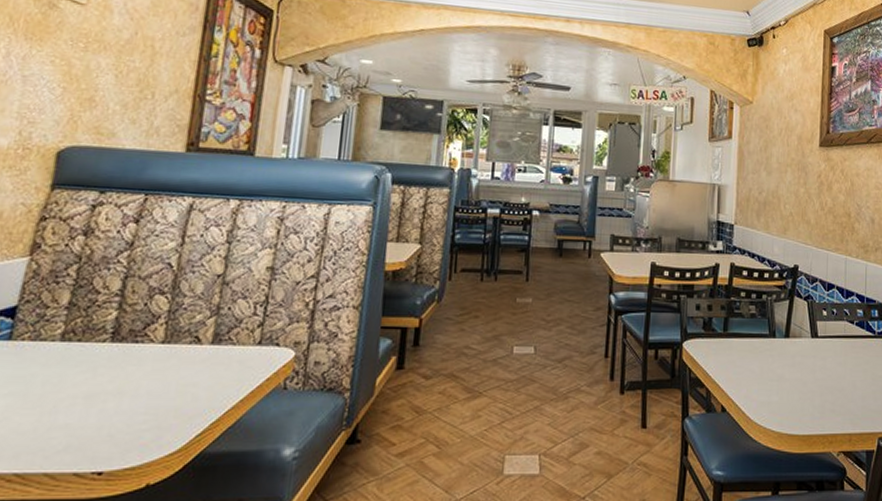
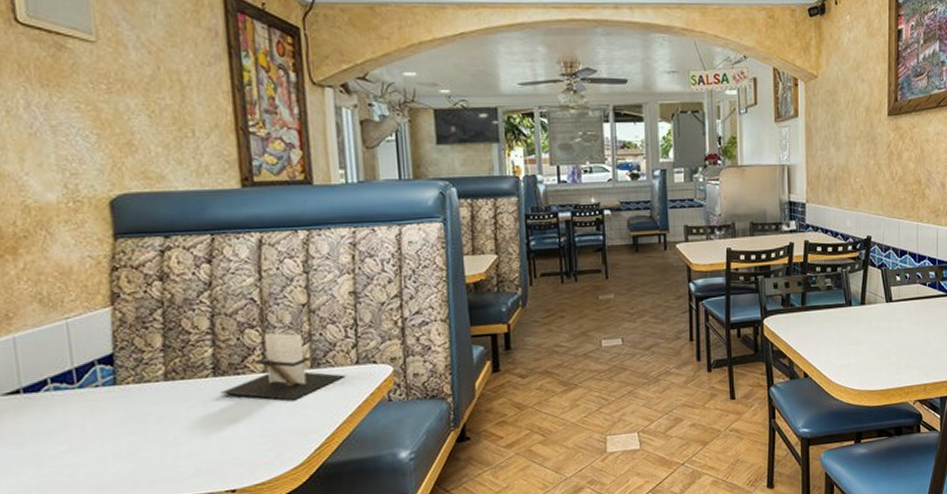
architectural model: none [113,302,244,378] -> present [219,333,344,401]

